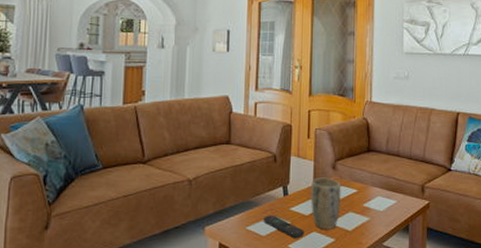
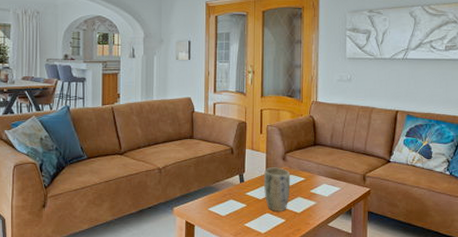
remote control: present [263,214,304,239] -> none [223,198,258,219]

